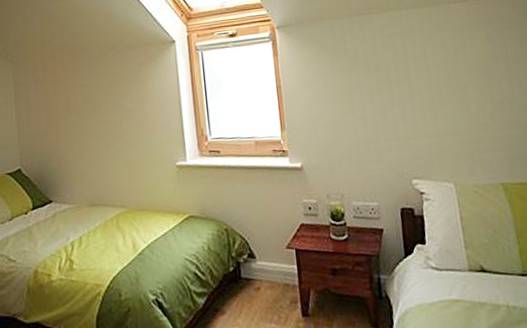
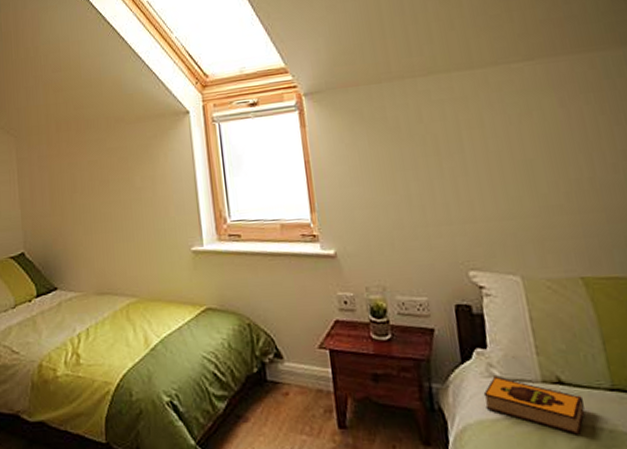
hardback book: none [422,266,502,313] -> present [483,375,585,435]

